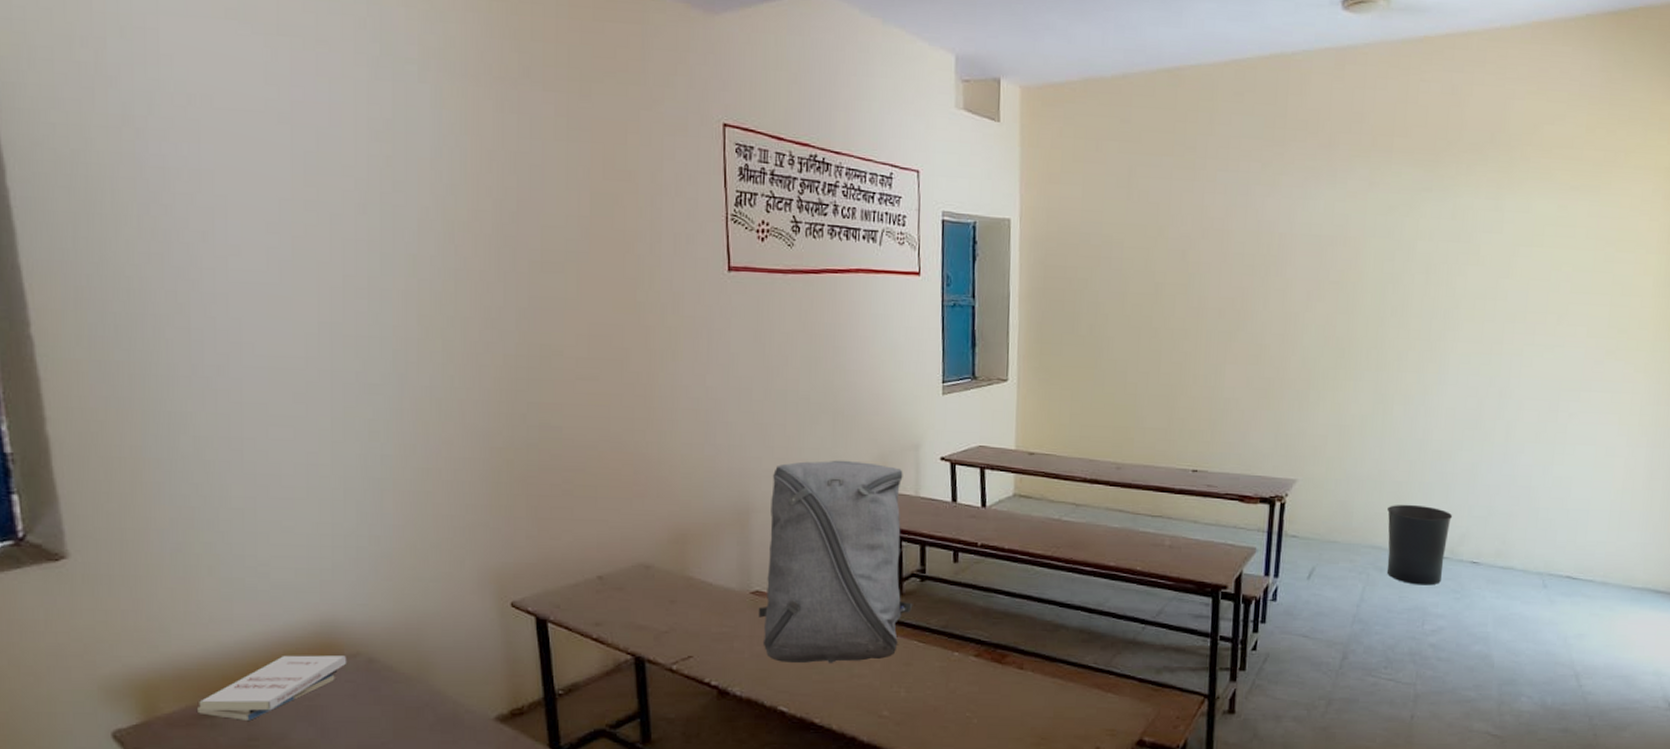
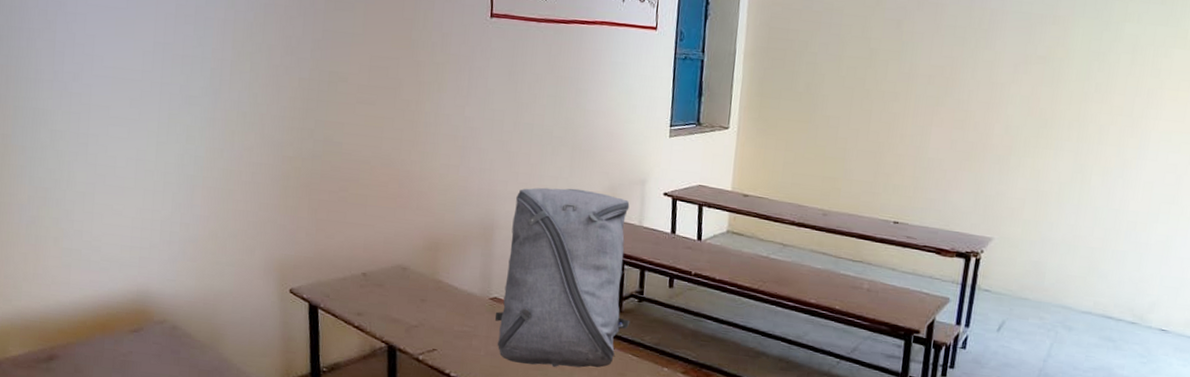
books: present [198,655,347,721] -> none [37,317,156,368]
waste bin: present [1386,504,1453,586] -> none [1075,269,1145,348]

